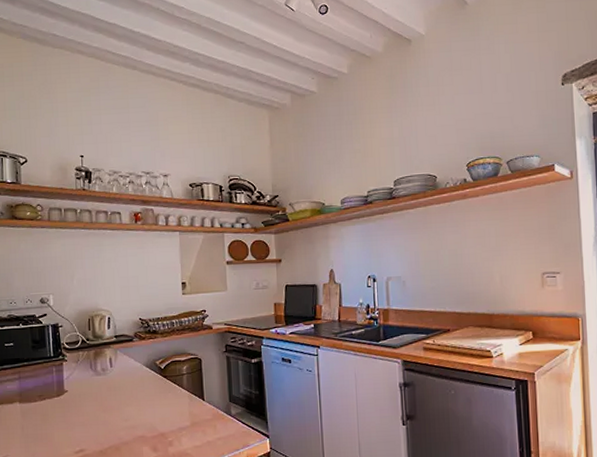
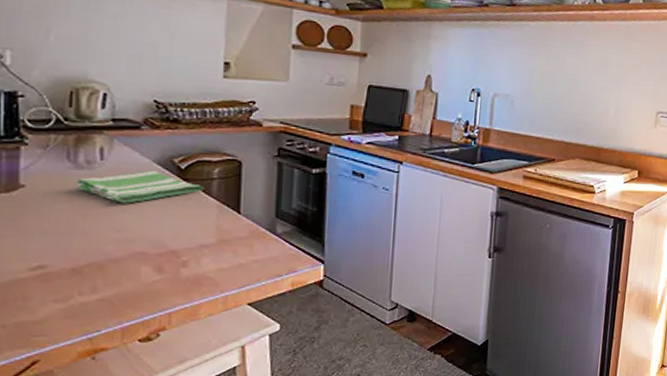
dish towel: none [97,372,178,399] -> present [75,170,203,204]

